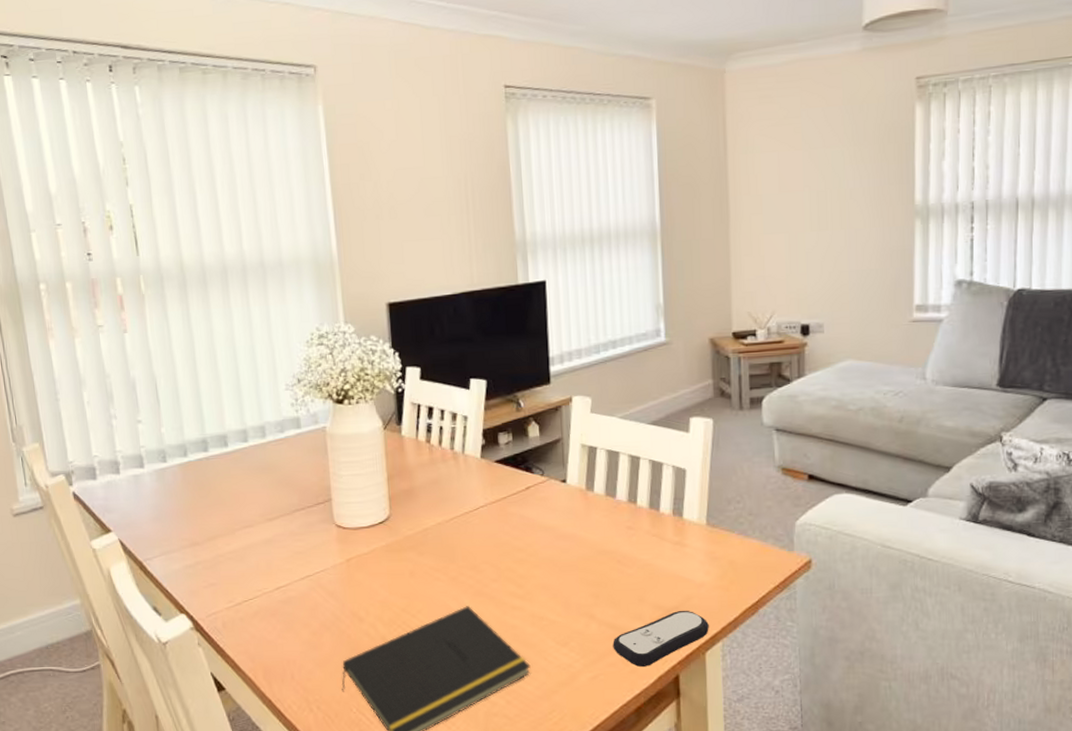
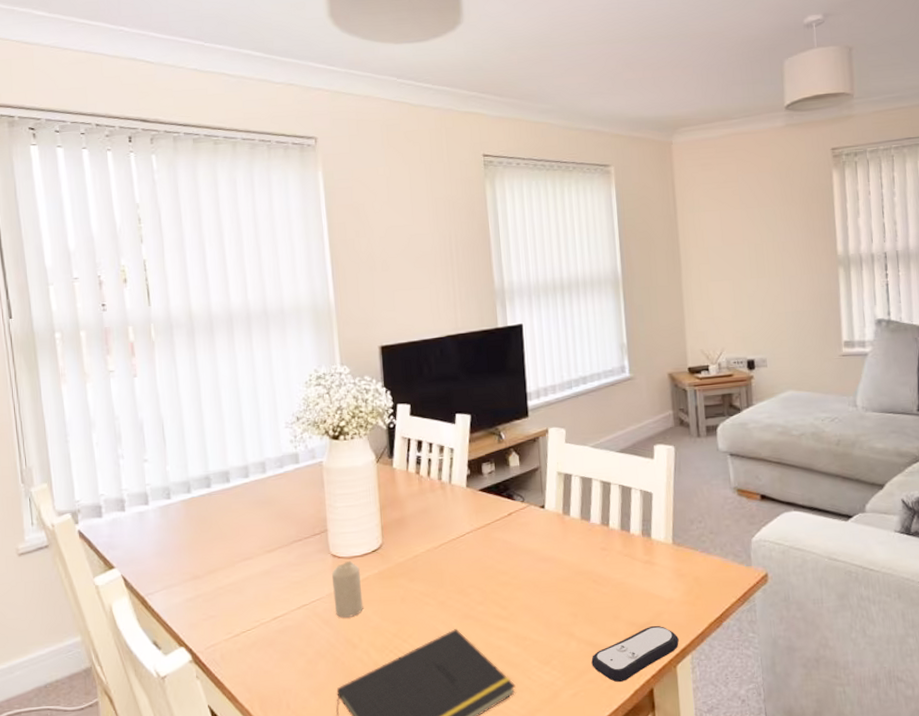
candle: none [336,531,370,590] -> present [331,560,363,618]

